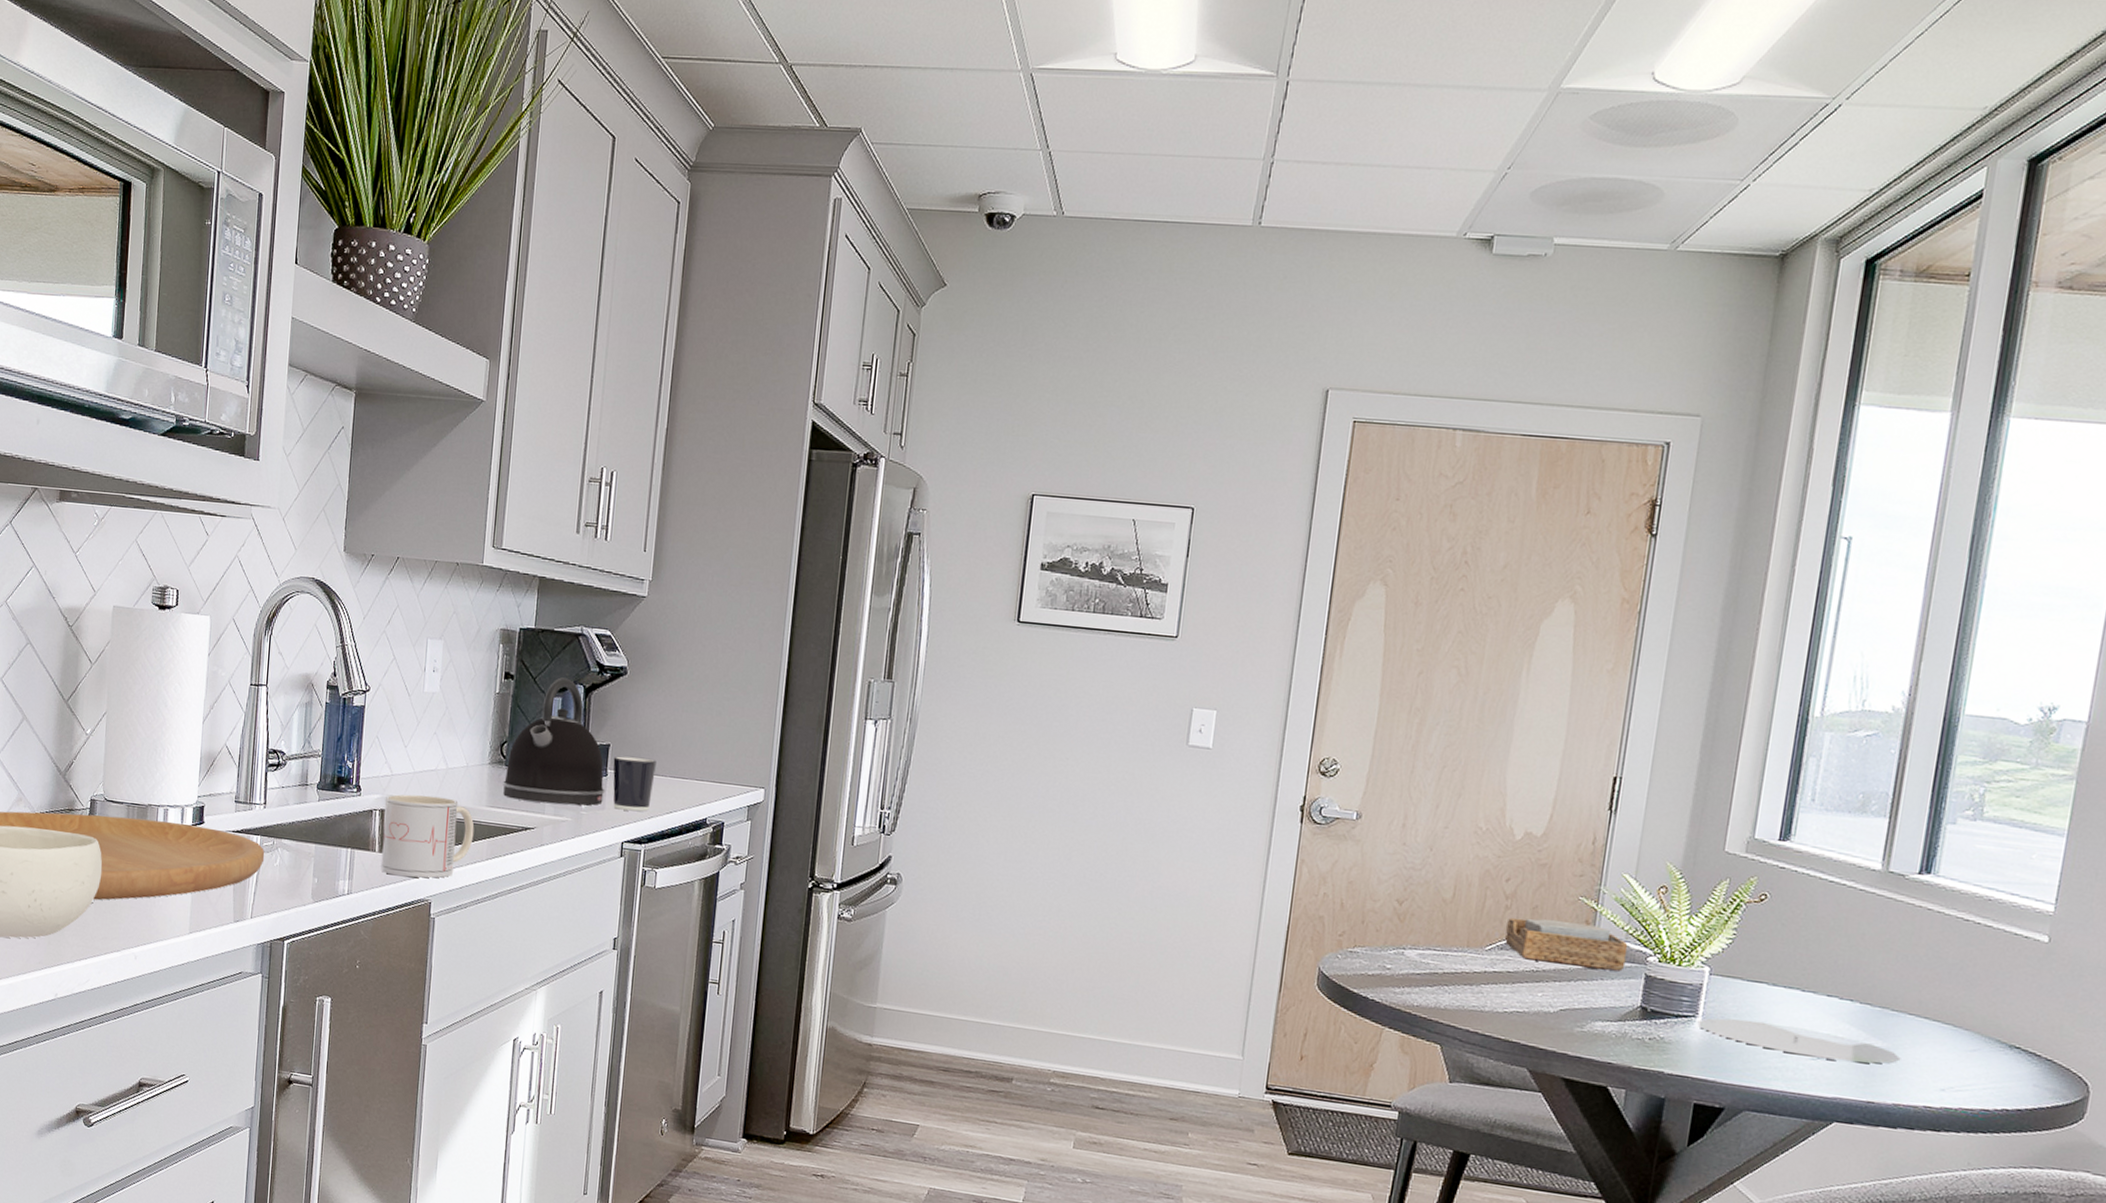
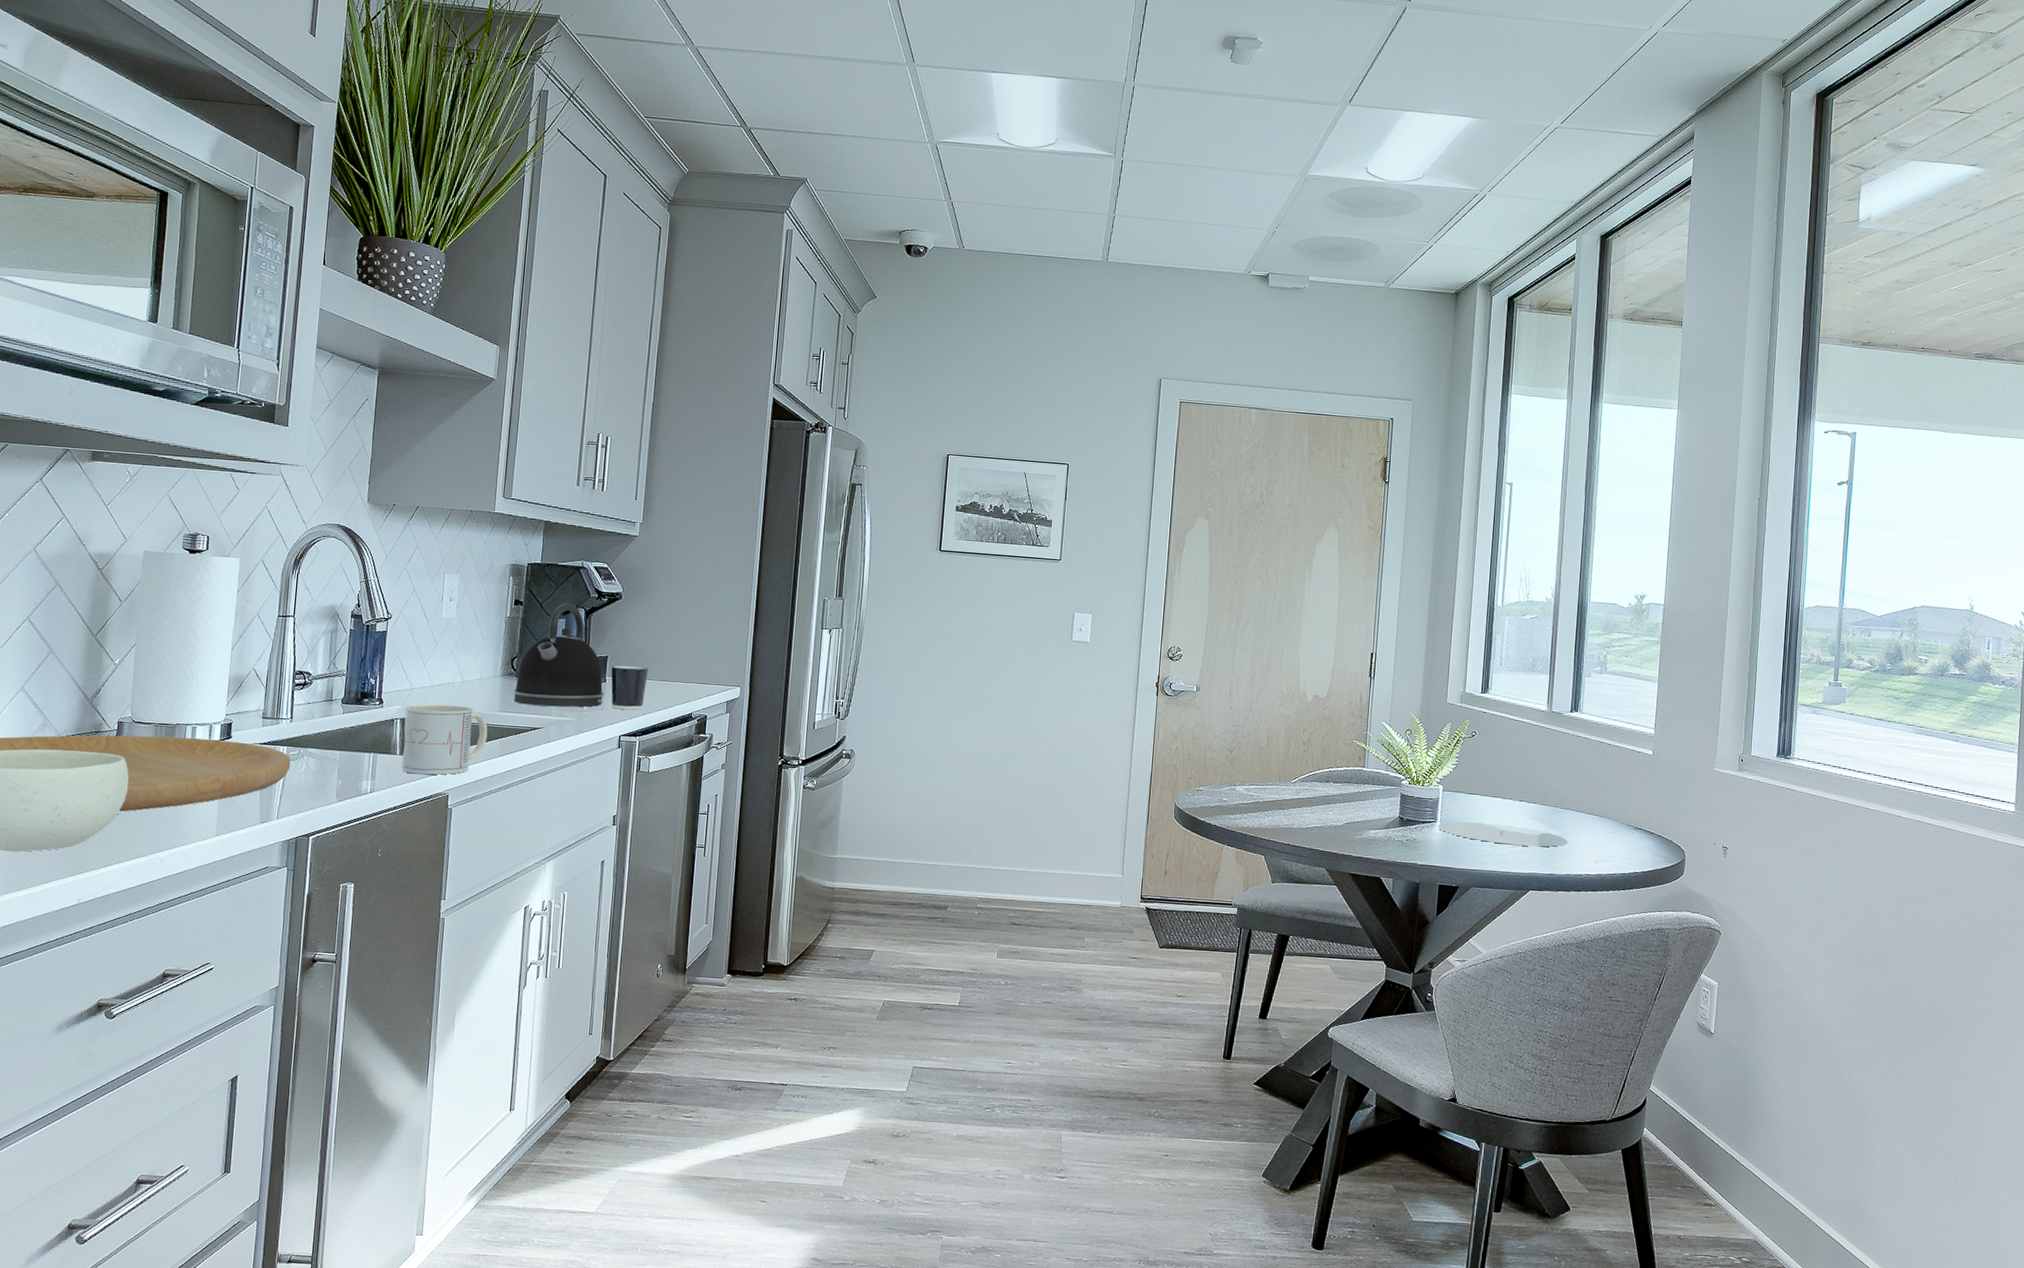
napkin holder: present [1505,917,1628,972] -> none [1305,757,1388,793]

